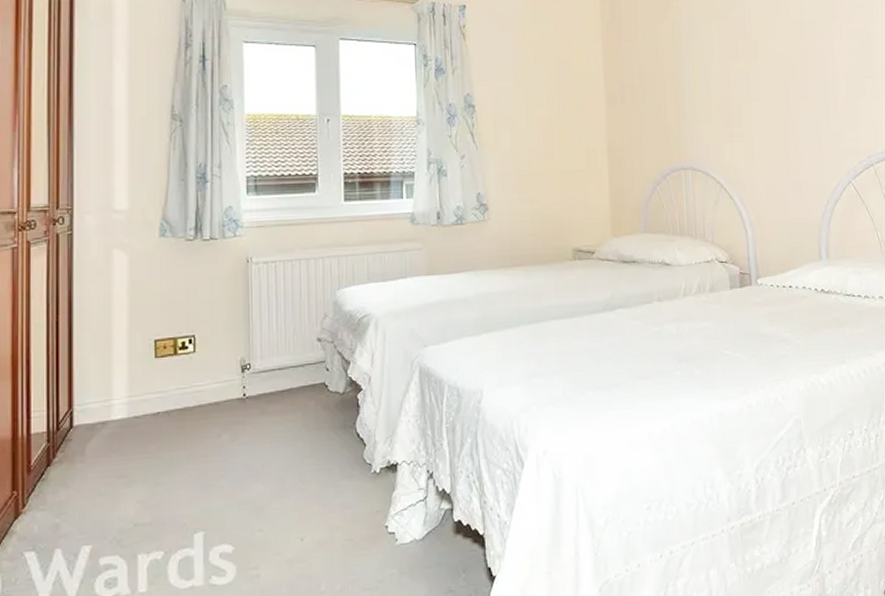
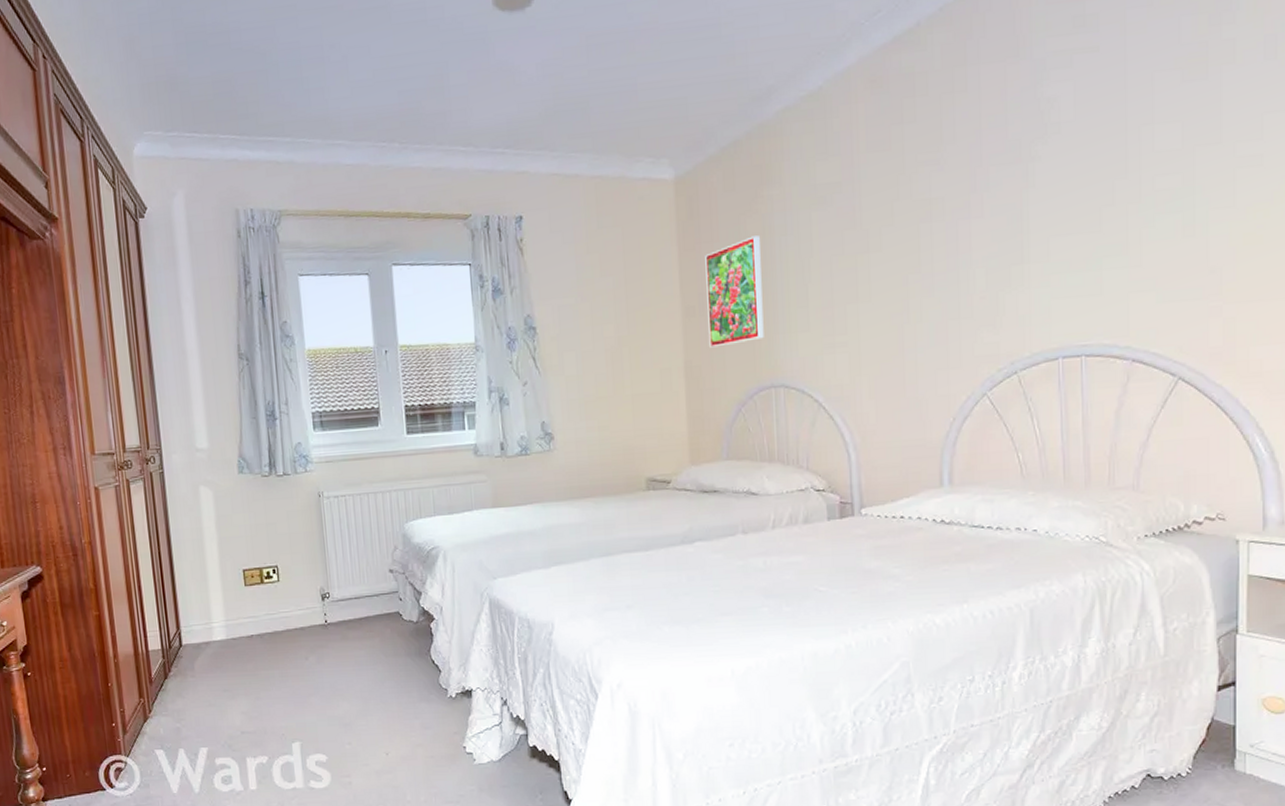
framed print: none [625,39,675,132] -> present [705,236,764,348]

